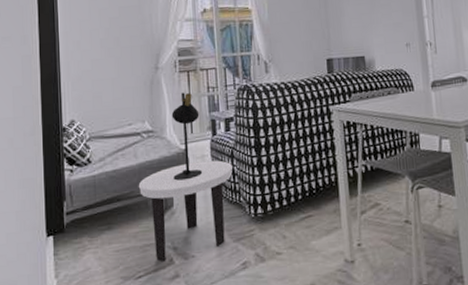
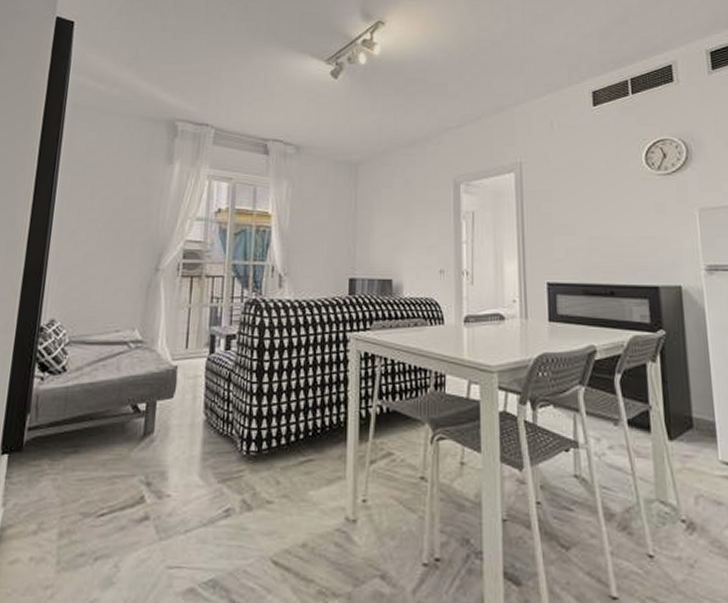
side table: present [138,160,234,262] -> none [116,382,229,498]
table lamp: present [171,92,203,181] -> none [158,300,198,403]

